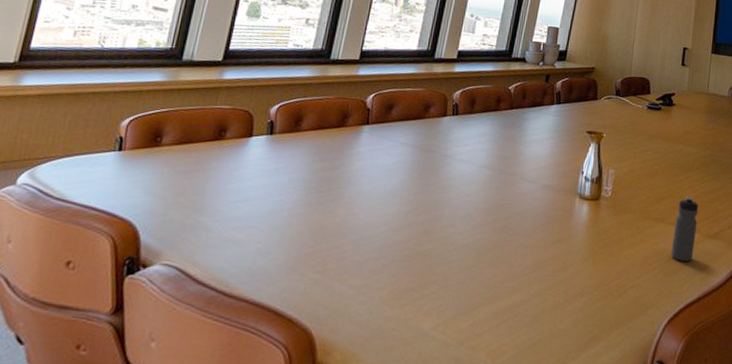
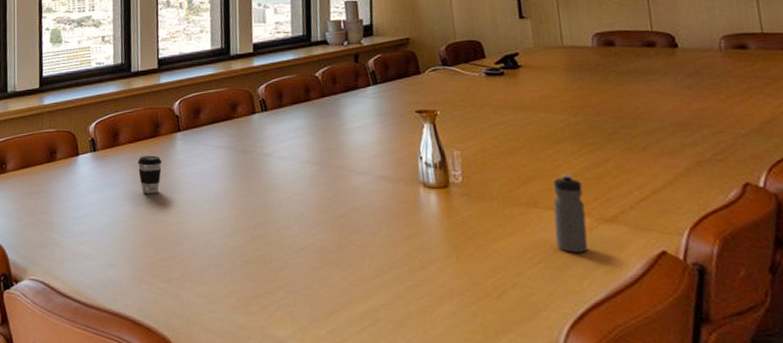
coffee cup: none [314,144,343,184] -> present [137,155,162,194]

